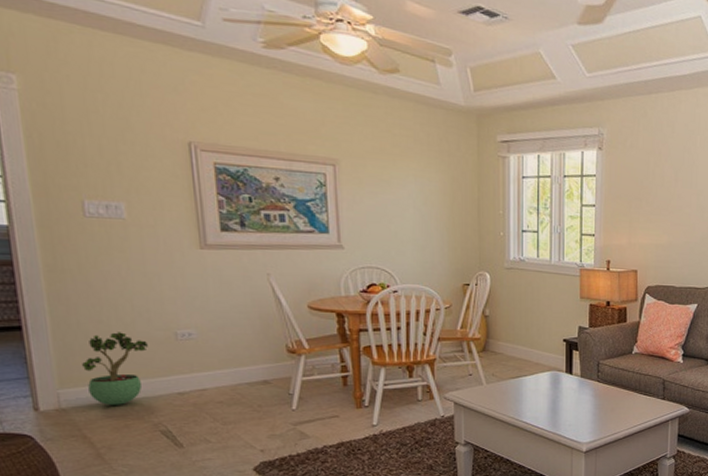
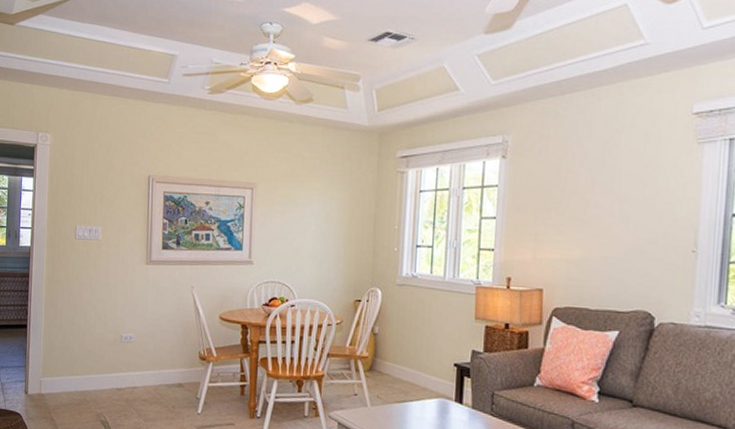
potted plant: present [82,332,148,405] -> none [58,333,102,395]

